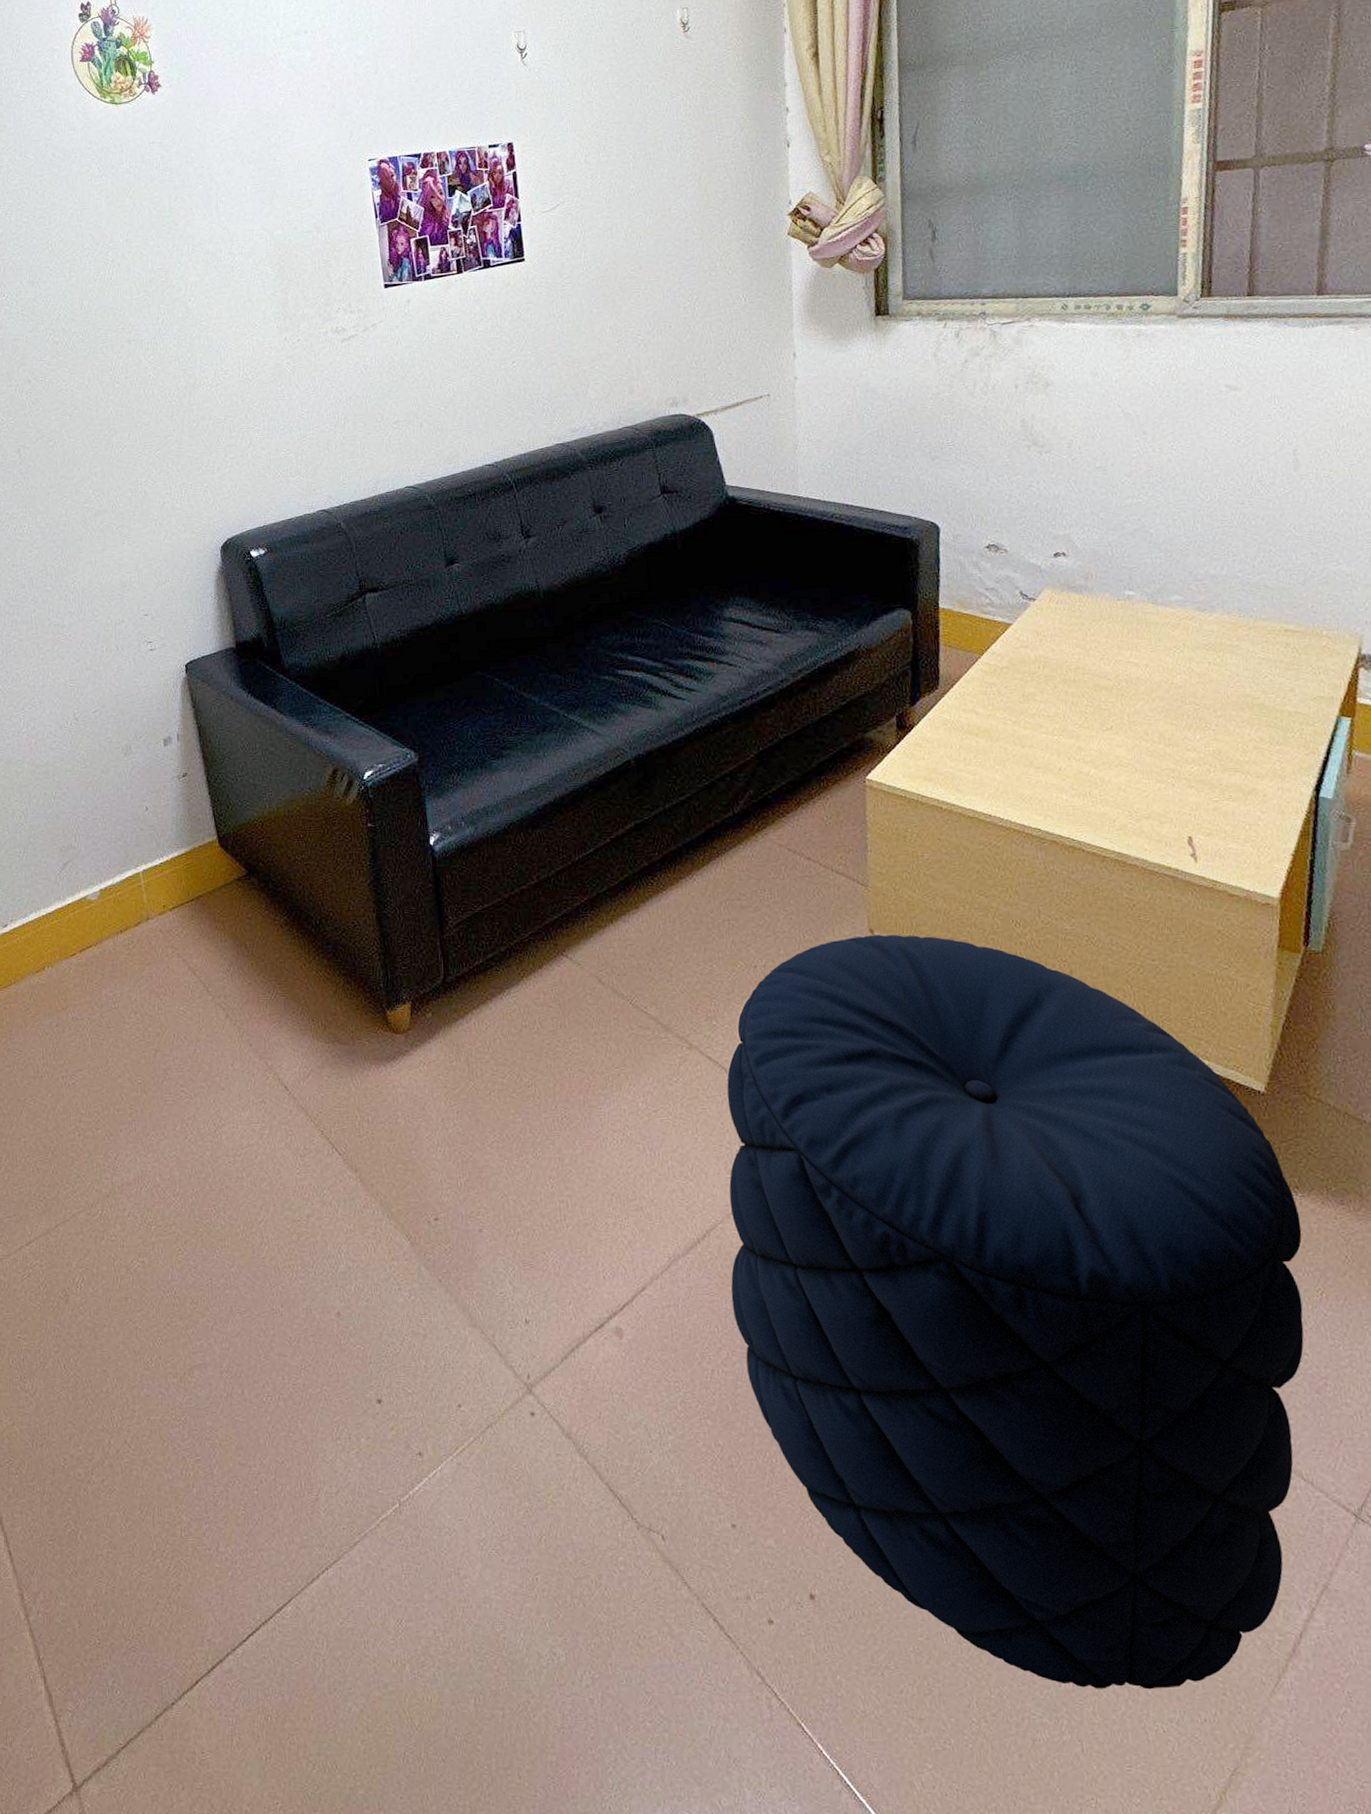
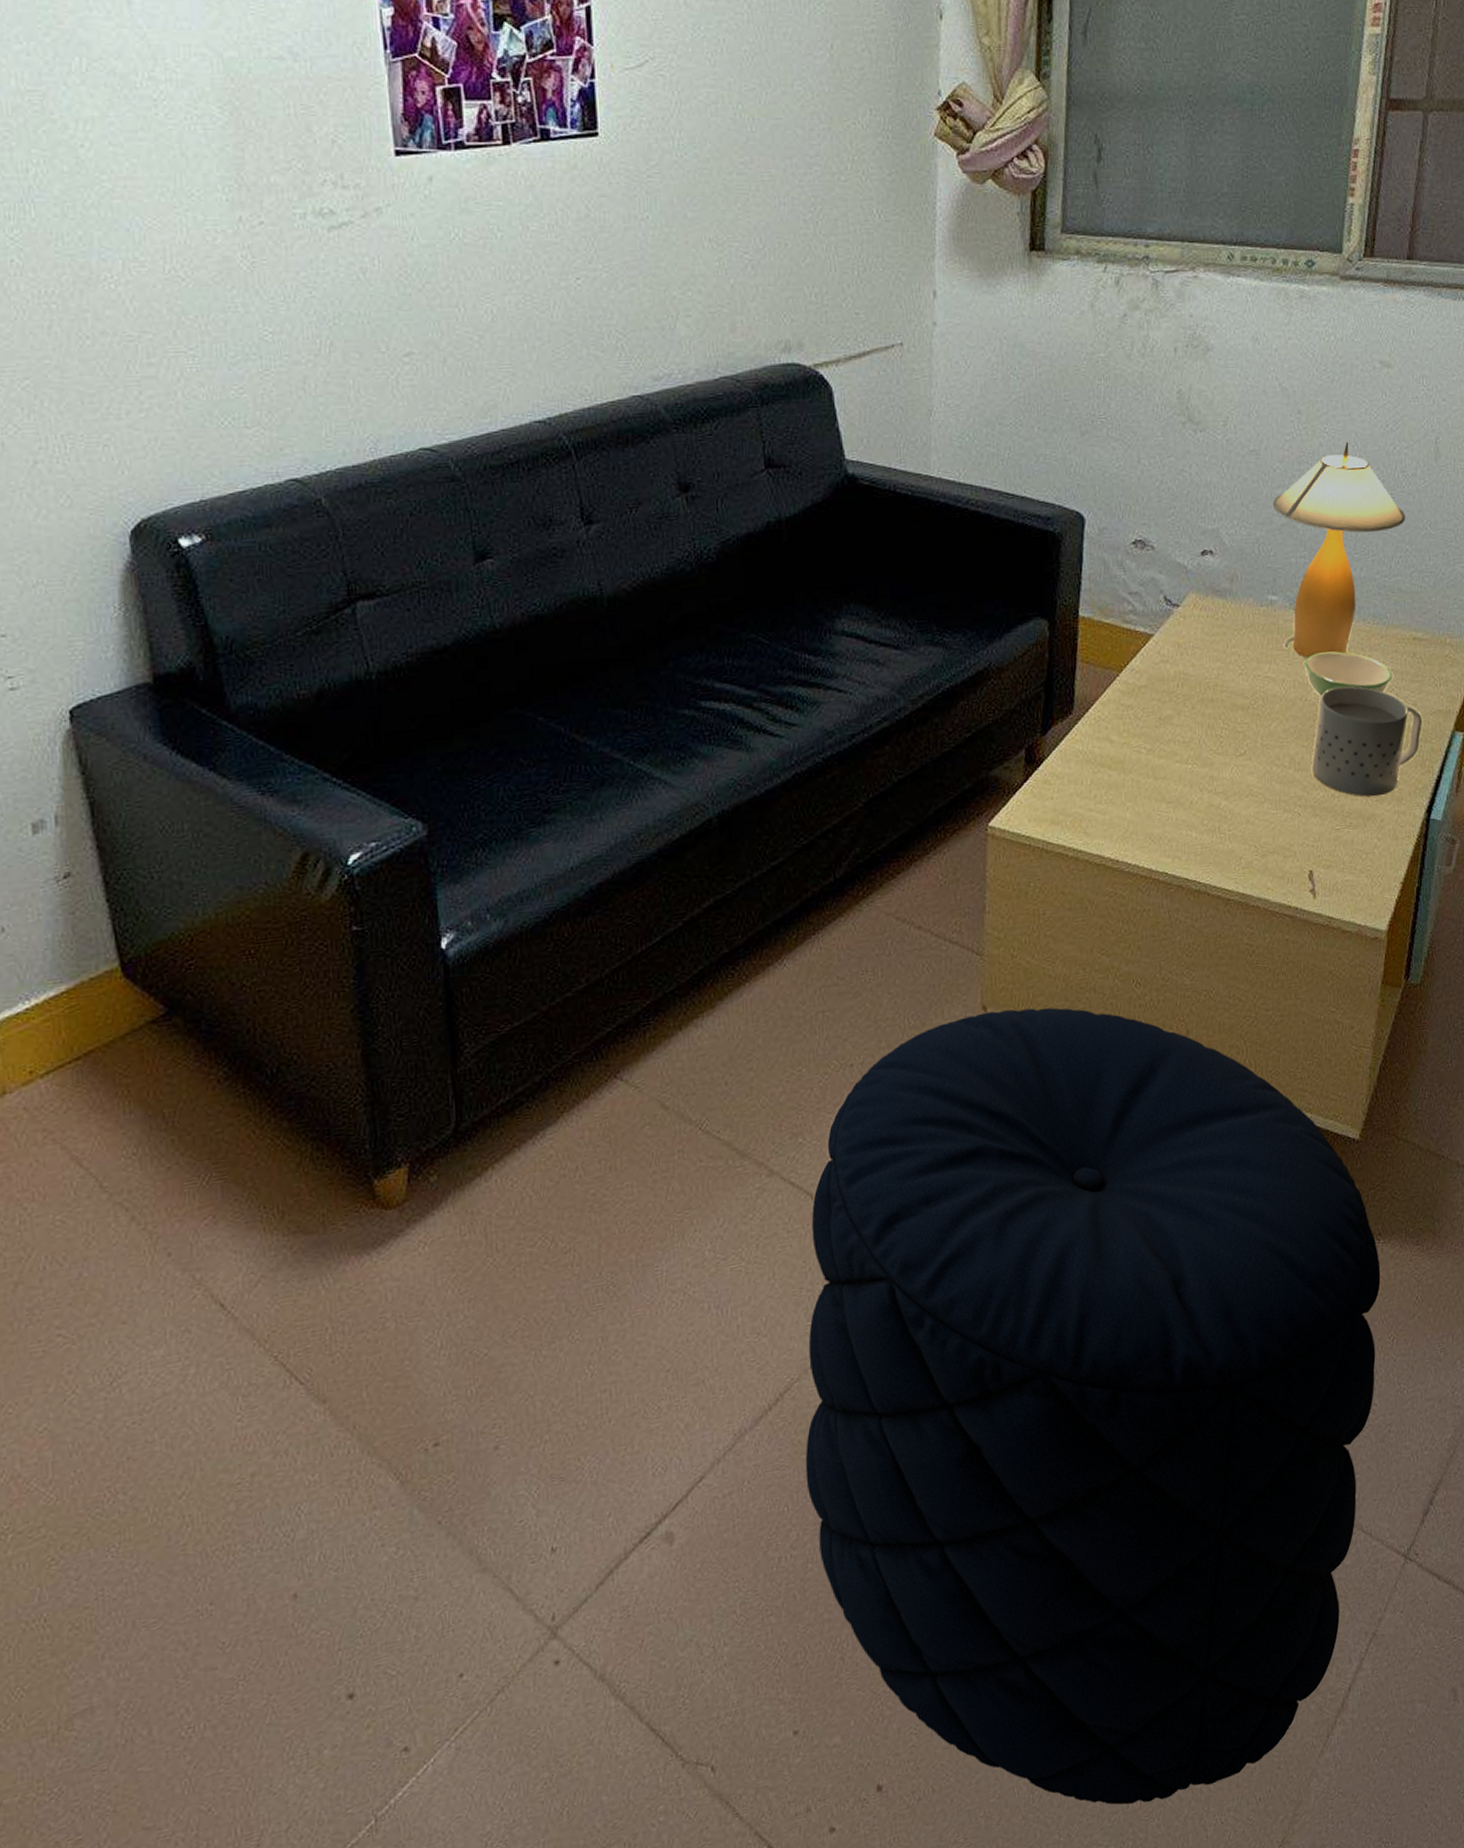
table lamp: none [1123,456,1267,646] -> present [1272,441,1406,658]
bowl: none [1167,640,1265,681] -> present [1304,651,1393,697]
mug: none [1183,672,1302,773] -> present [1312,686,1422,797]

